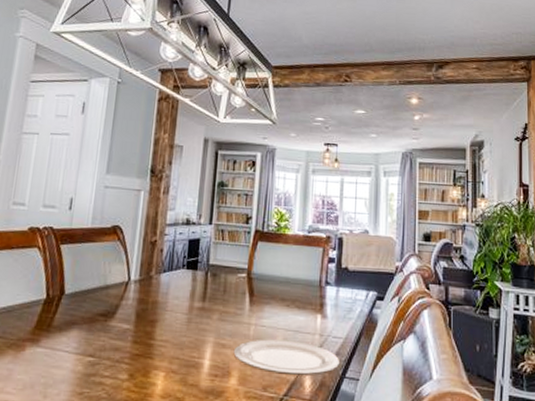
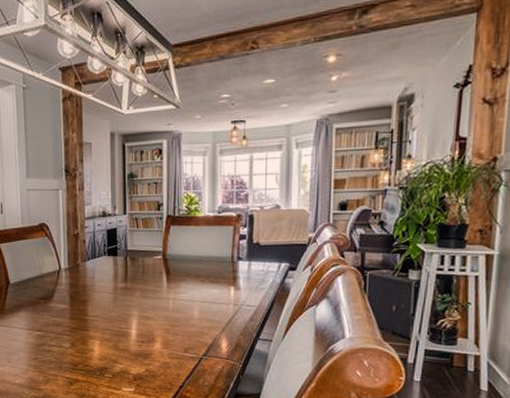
plate: present [233,339,341,376] -> none [156,310,254,340]

